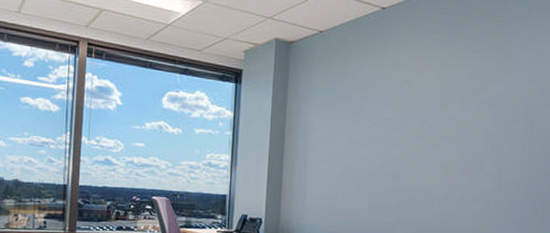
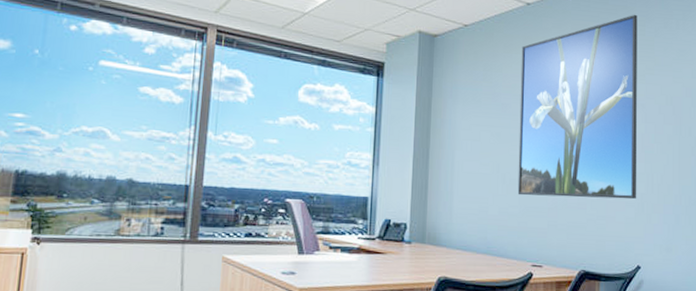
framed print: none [367,15,495,196] -> present [517,14,638,200]

